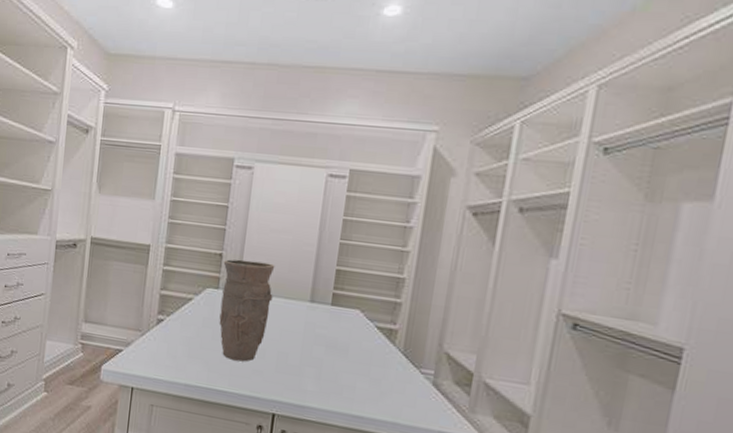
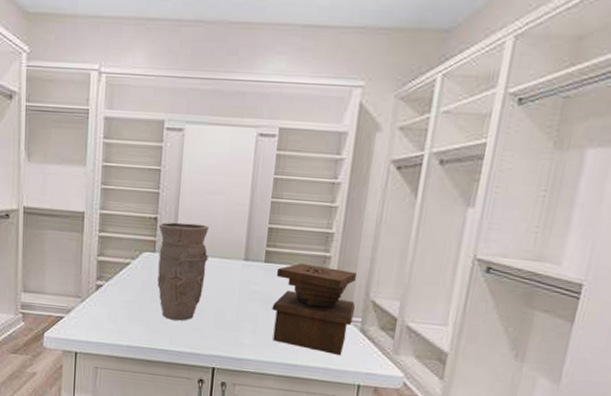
jewelry box: none [337,307,429,410] -> present [272,262,356,355]

